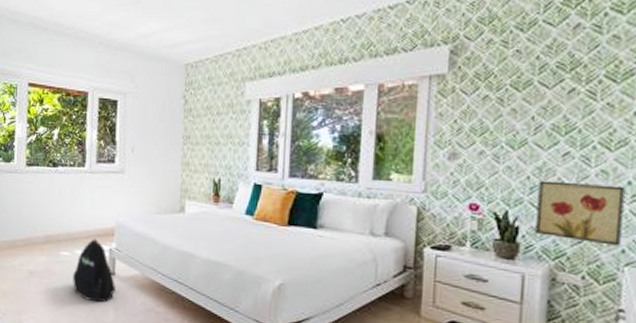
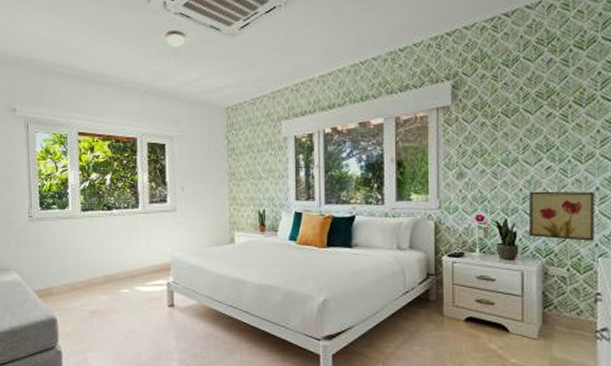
backpack: present [73,239,116,303] -> none [134,275,176,334]

